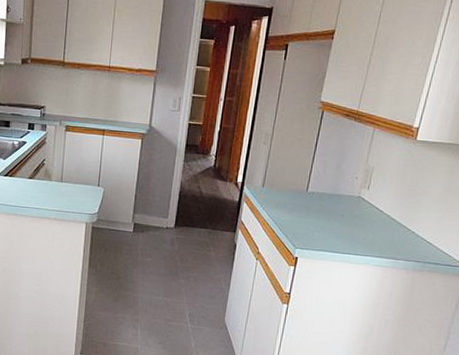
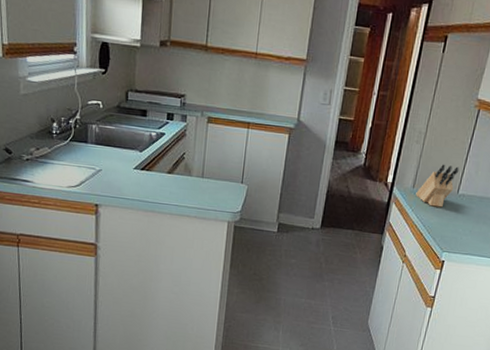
knife block: none [266,163,308,205] -> present [415,164,460,208]

